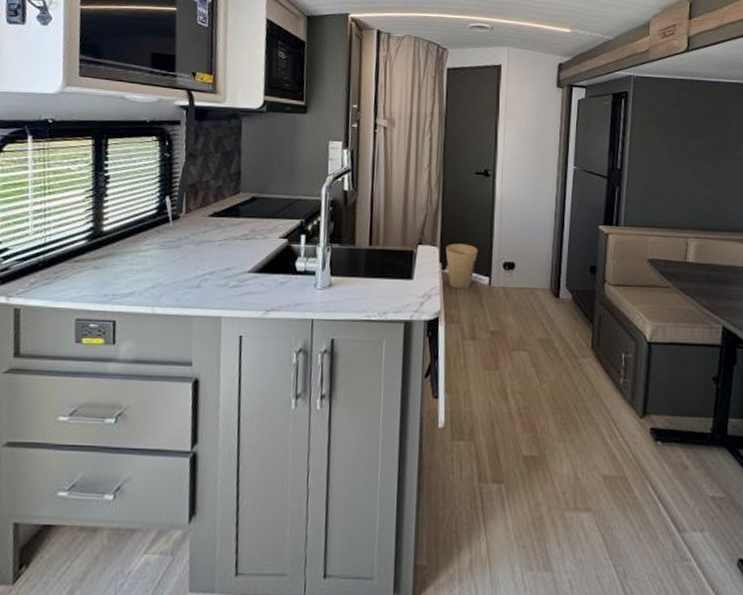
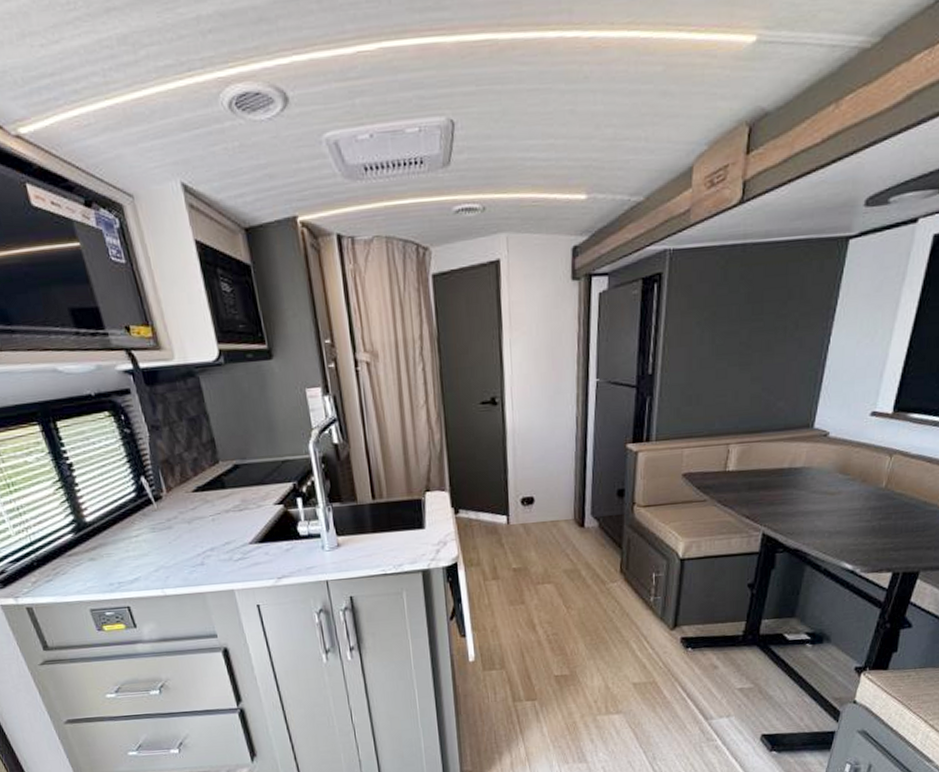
trash can: present [445,243,478,289] -> none [456,484,493,532]

